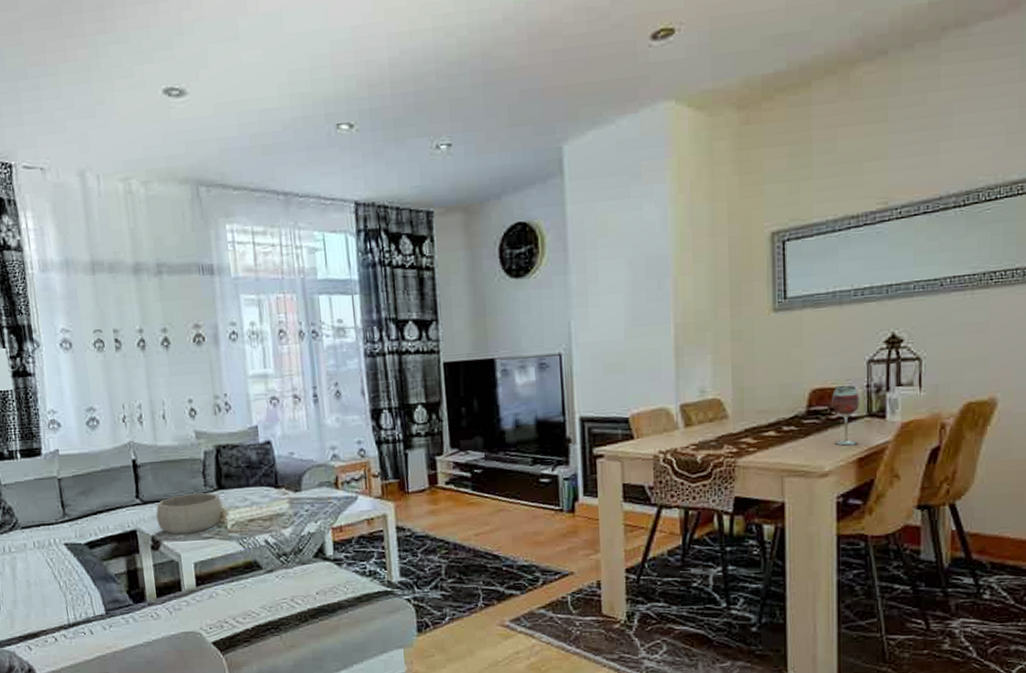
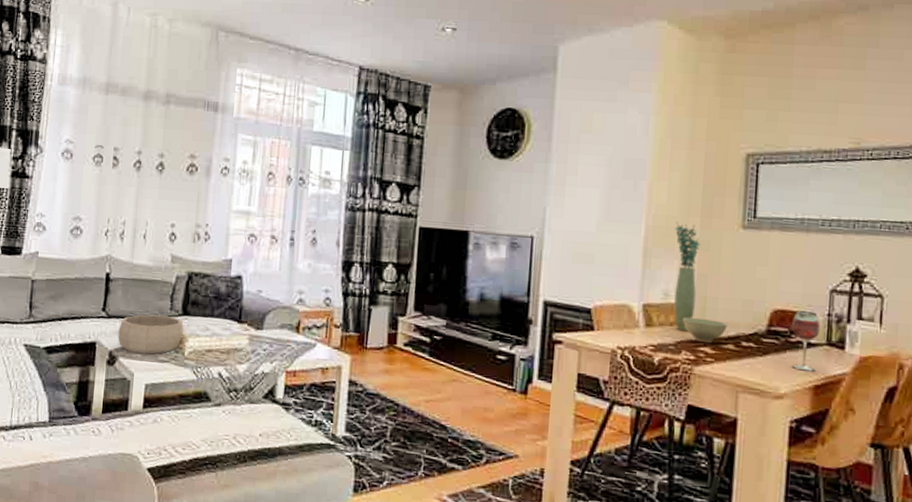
vase: none [705,315,734,426] -> present [674,221,700,332]
bowl: none [721,409,768,434] -> present [682,317,729,344]

